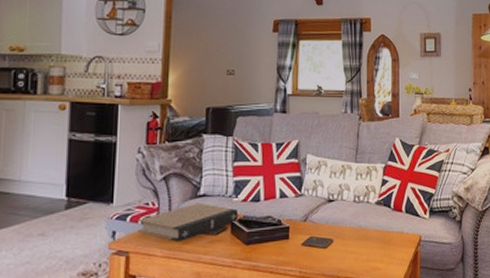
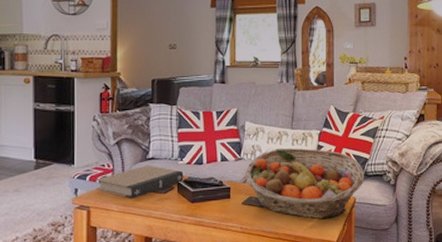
fruit basket: none [306,183,431,260] -> present [245,148,365,219]

